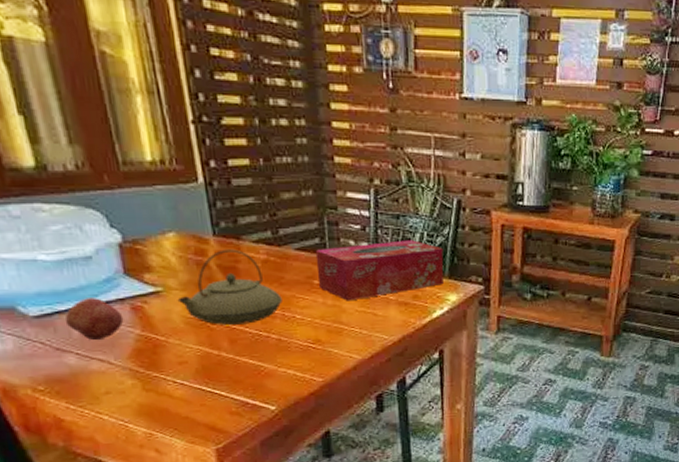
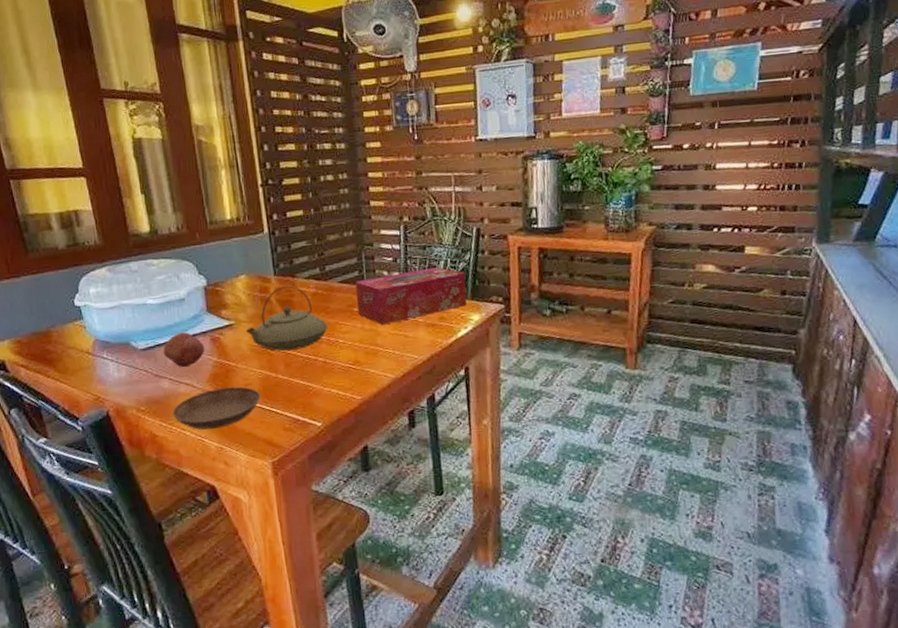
saucer: none [82,364,200,414] -> present [172,386,261,430]

